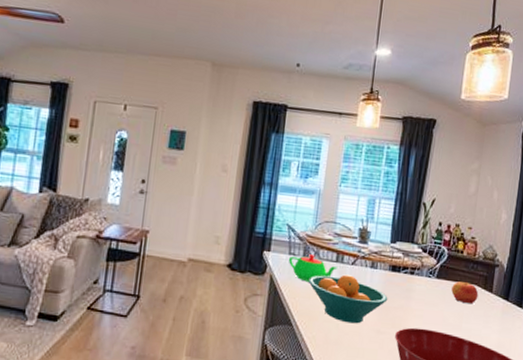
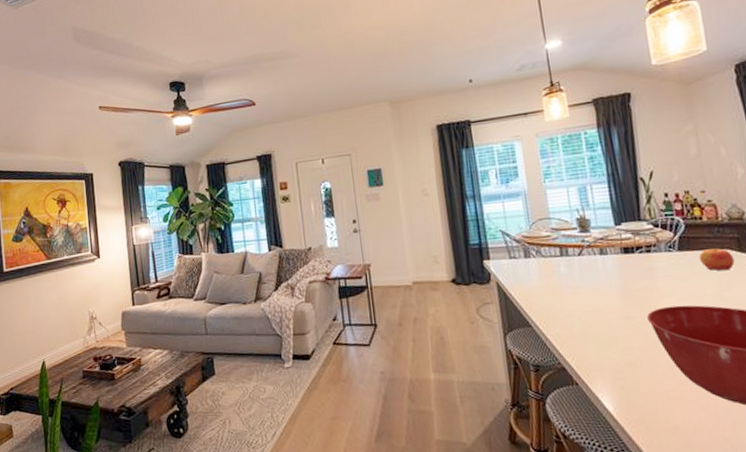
teapot: present [288,254,338,282] -> none [510,254,565,282]
fruit bowl: present [308,274,388,324] -> none [536,266,629,315]

